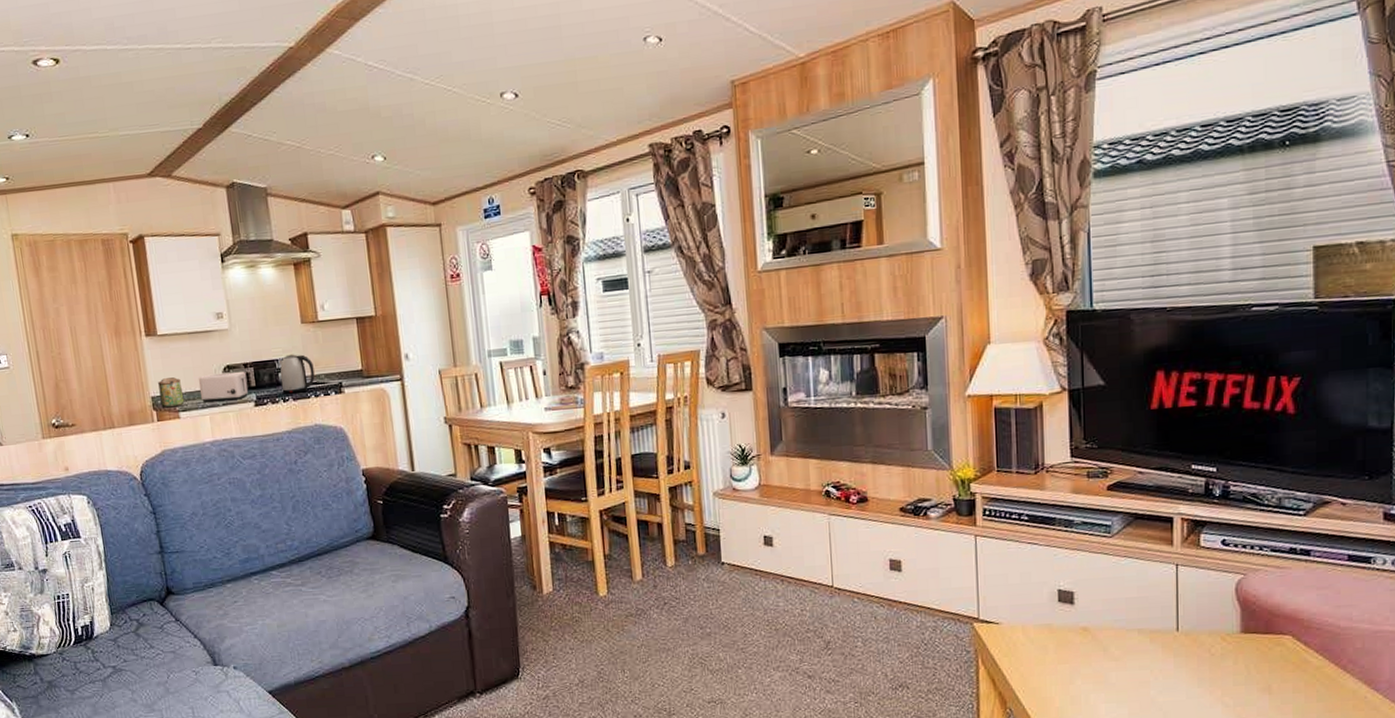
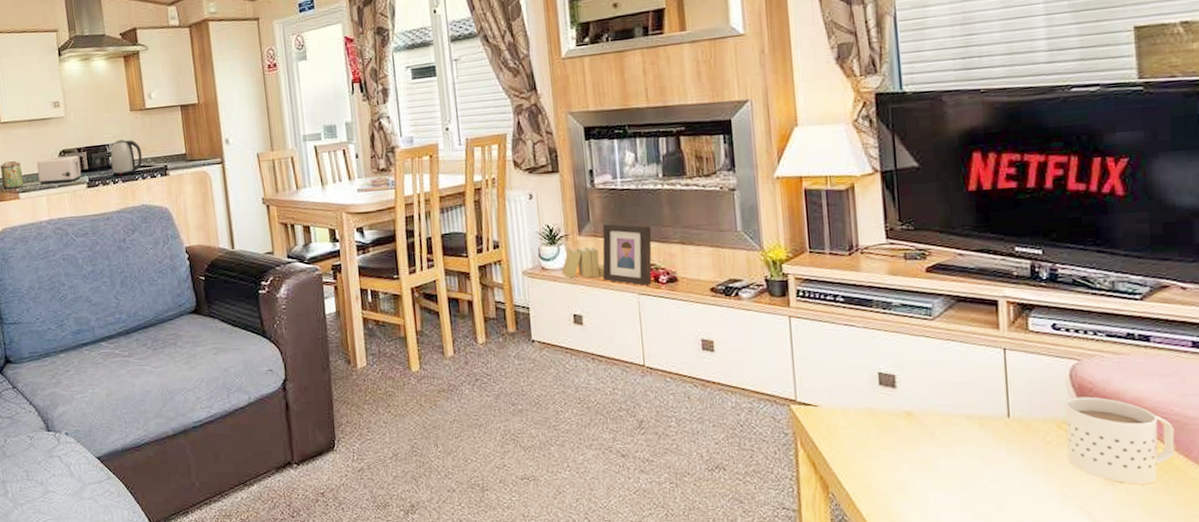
books: none [752,467,796,500] -> present [561,247,605,279]
picture frame: none [794,443,844,506] -> present [602,223,652,286]
mug: none [1229,609,1327,693] -> present [1064,396,1175,485]

